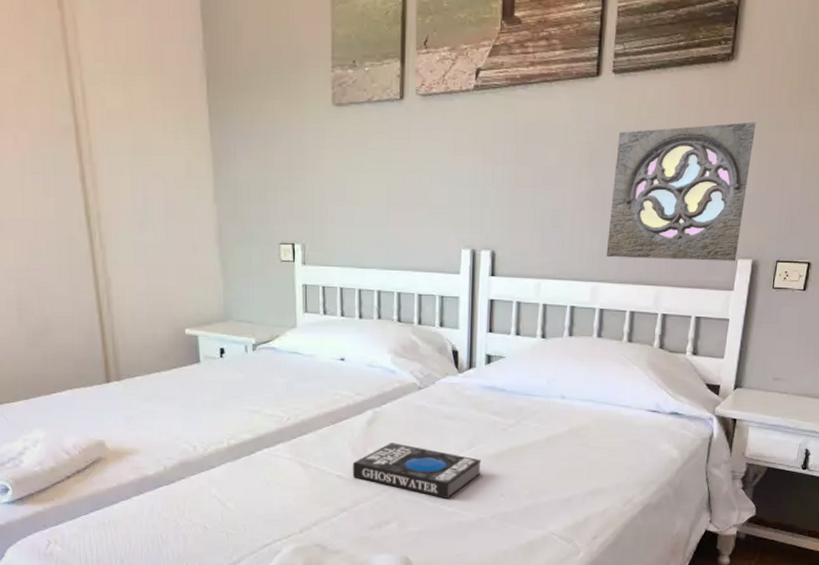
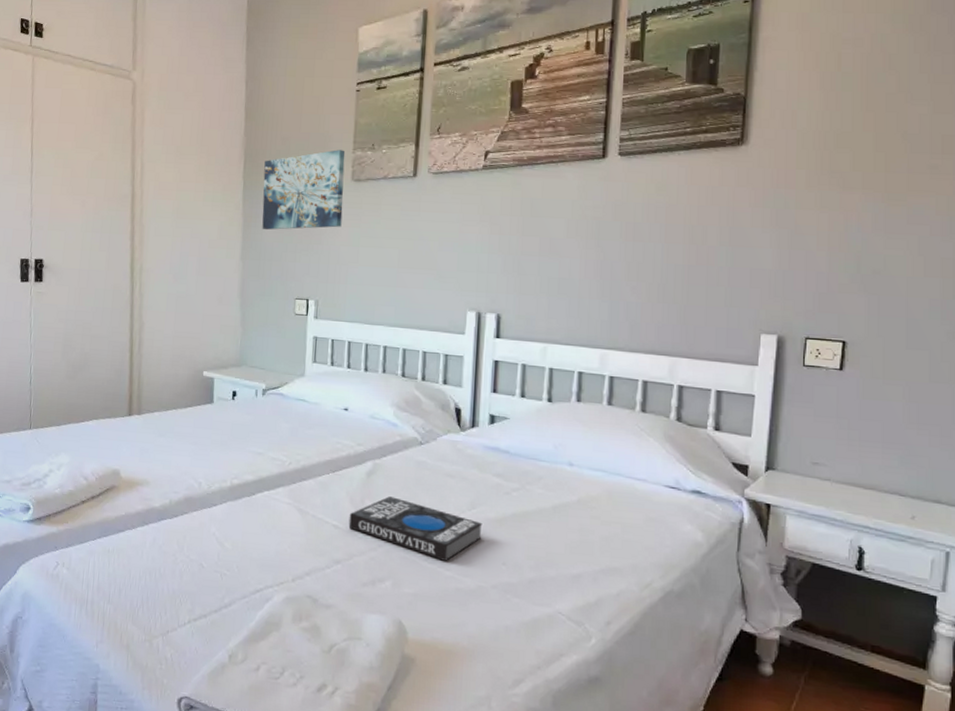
wall art: none [231,67,325,165] -> present [262,150,346,230]
wall ornament: present [606,122,756,261] -> none [615,201,772,336]

